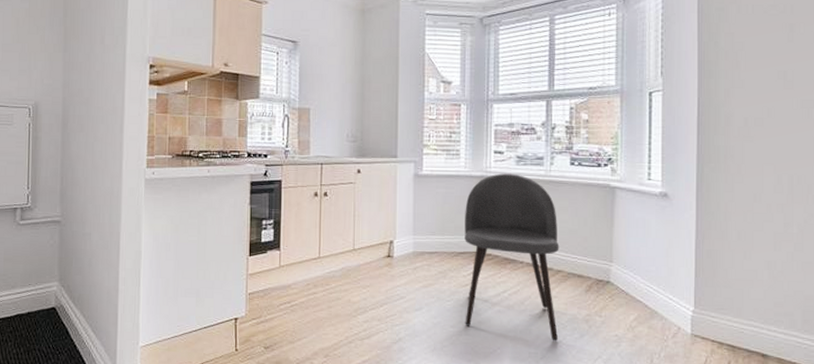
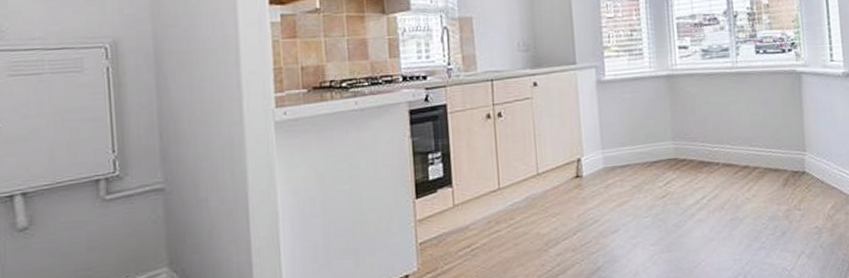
dining chair: present [465,173,560,341] -> none [654,69,761,244]

